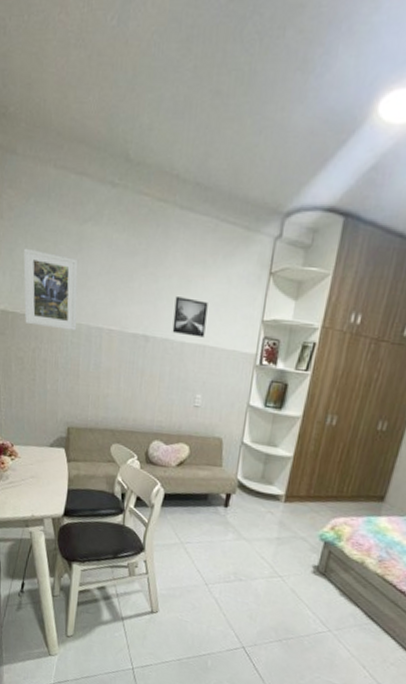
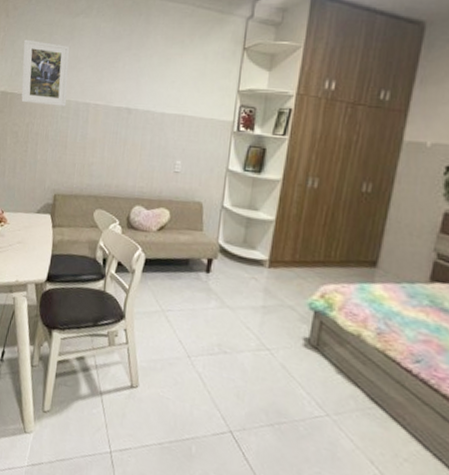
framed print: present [172,297,208,338] -> none [153,73,186,108]

